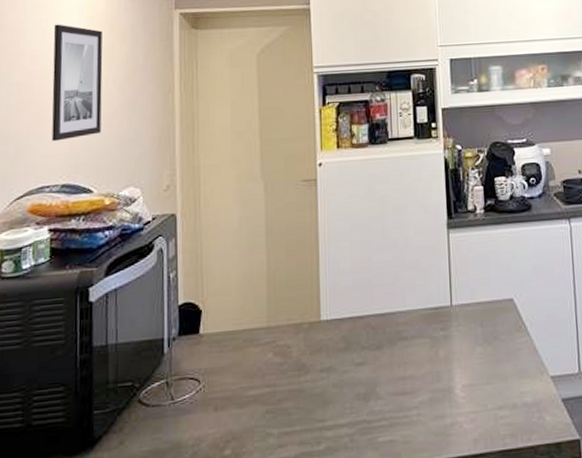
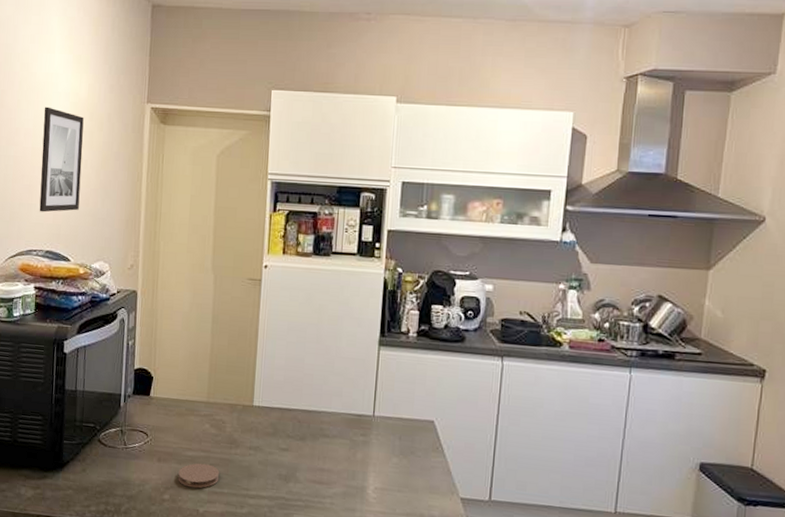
coaster: none [240,400,289,434] -> present [178,463,220,488]

